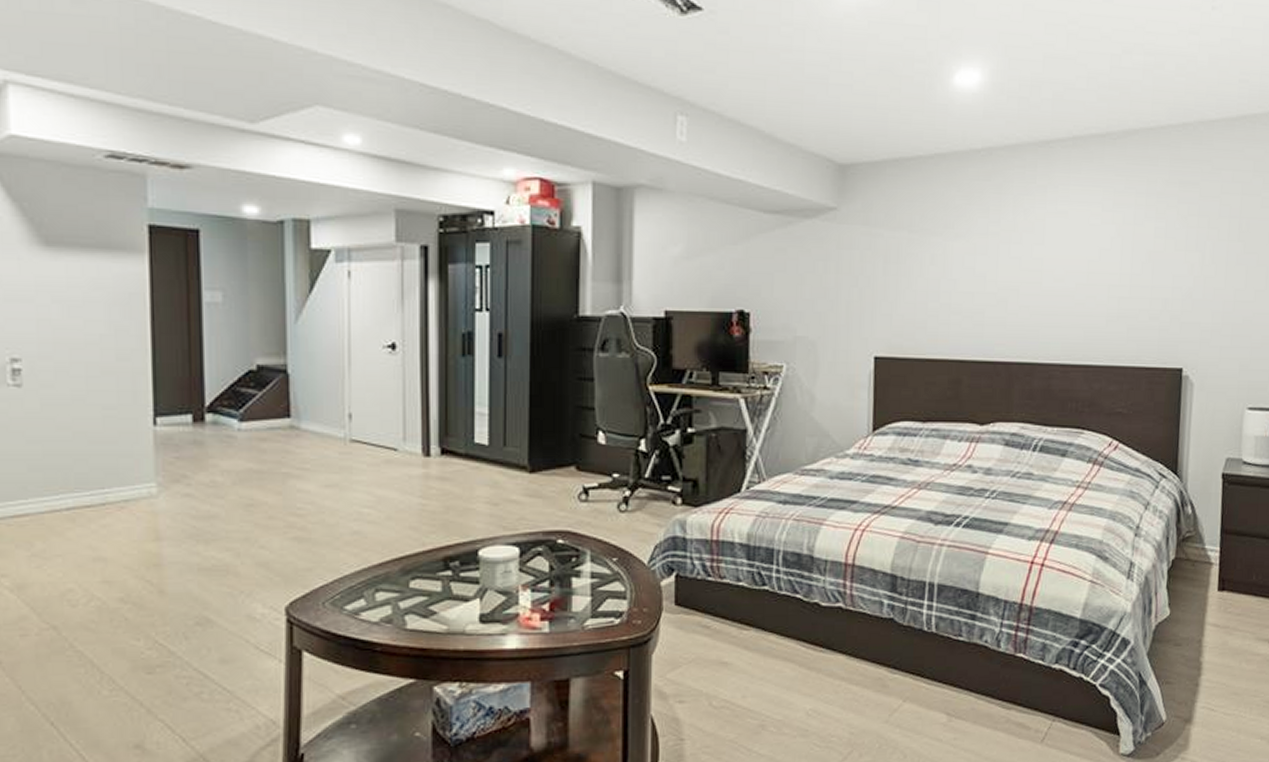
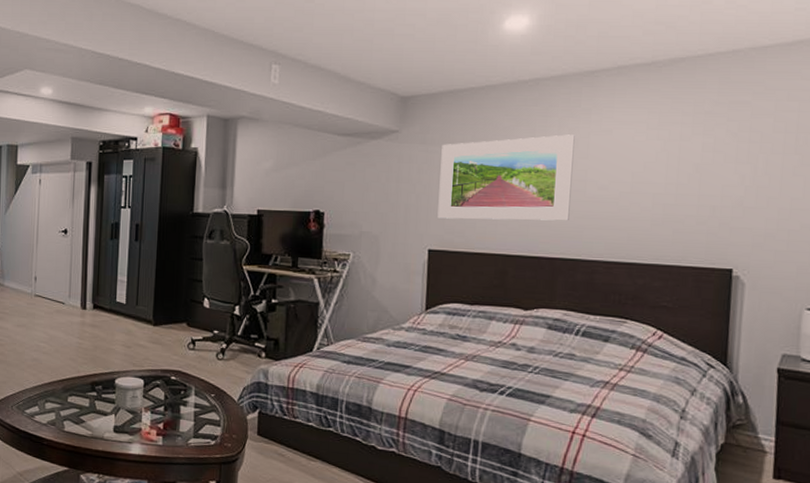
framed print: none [884,216,1030,319] -> present [437,134,575,221]

